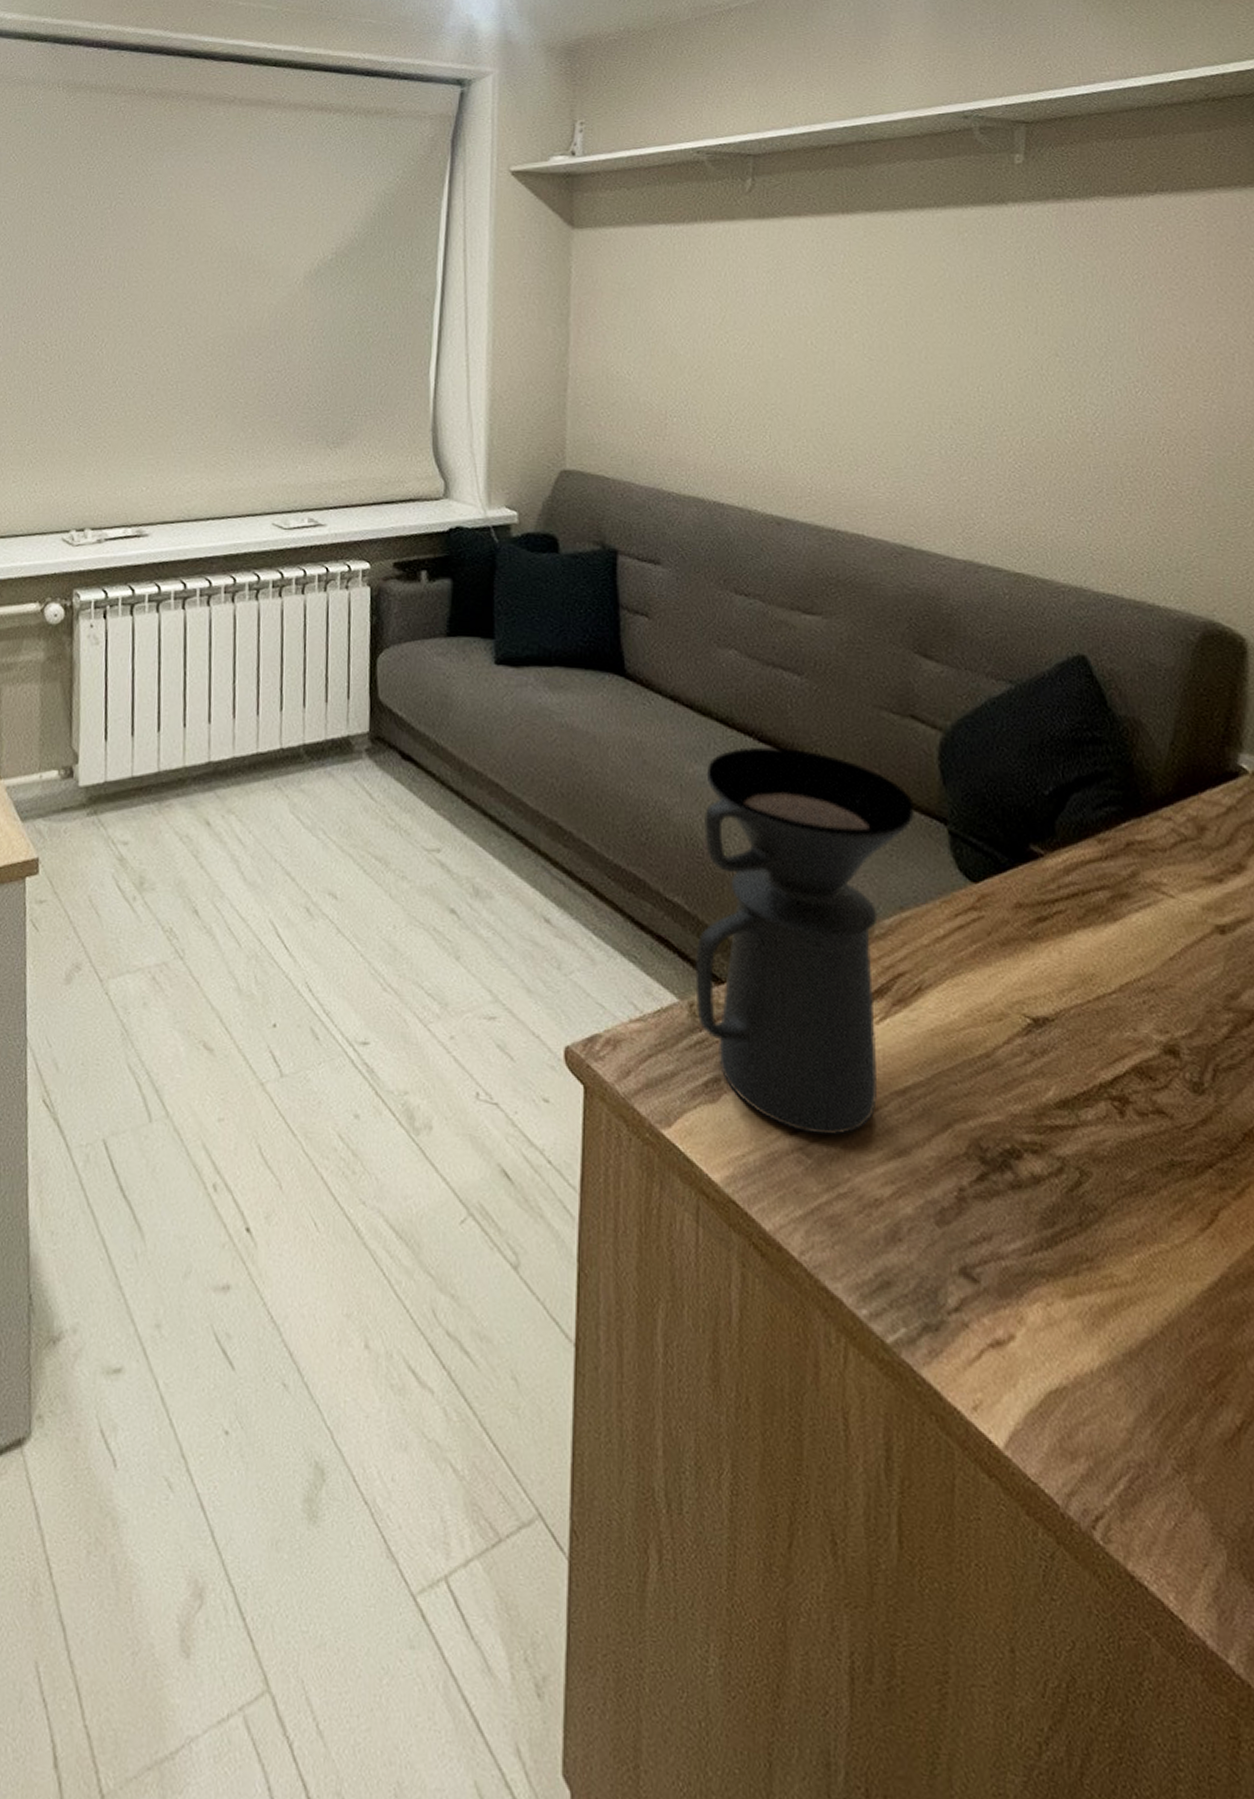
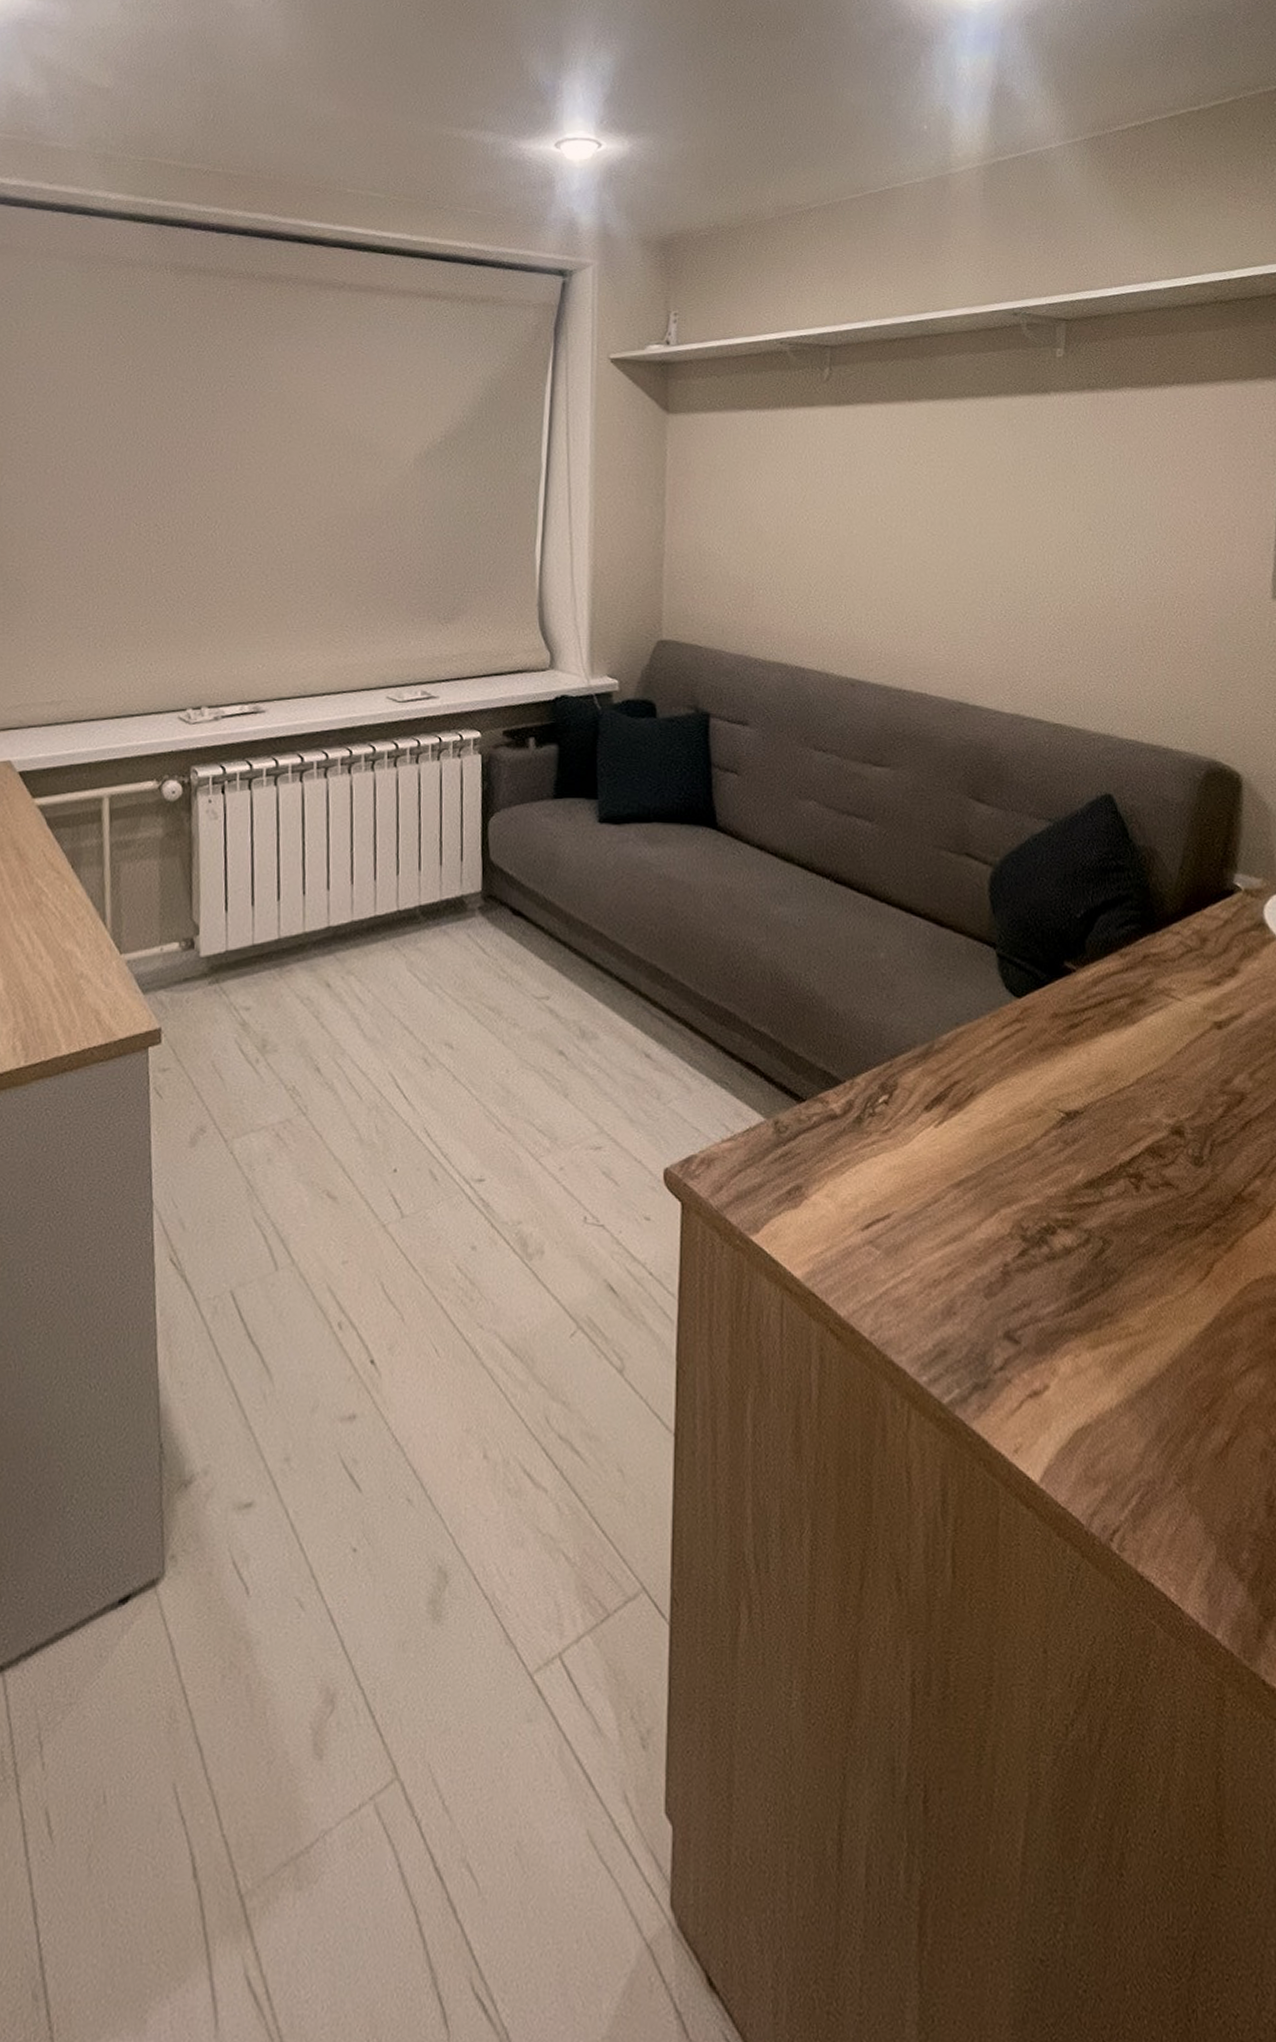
coffee maker: present [695,747,914,1135] -> none [780,888,968,1228]

